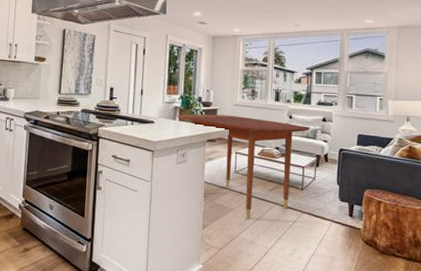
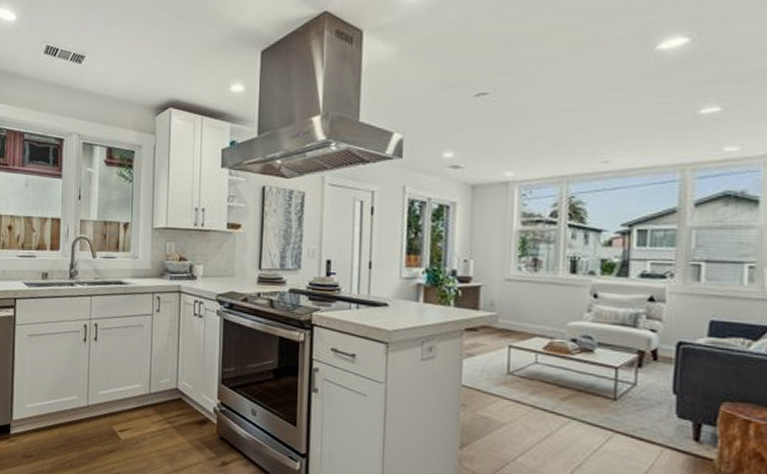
dining table: present [177,114,311,219] -> none [421,293,629,438]

